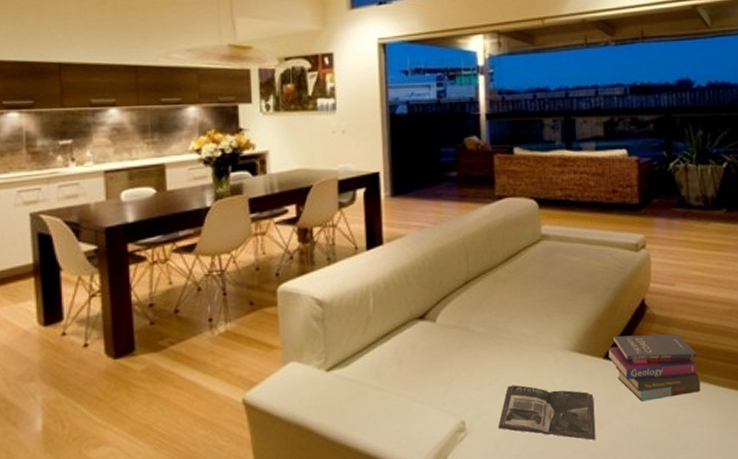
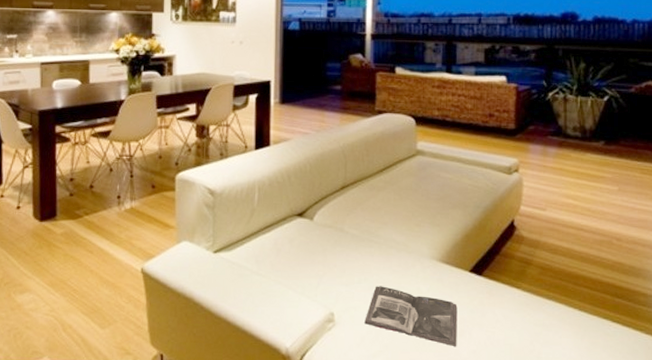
books: present [608,333,701,401] -> none [474,252,565,317]

